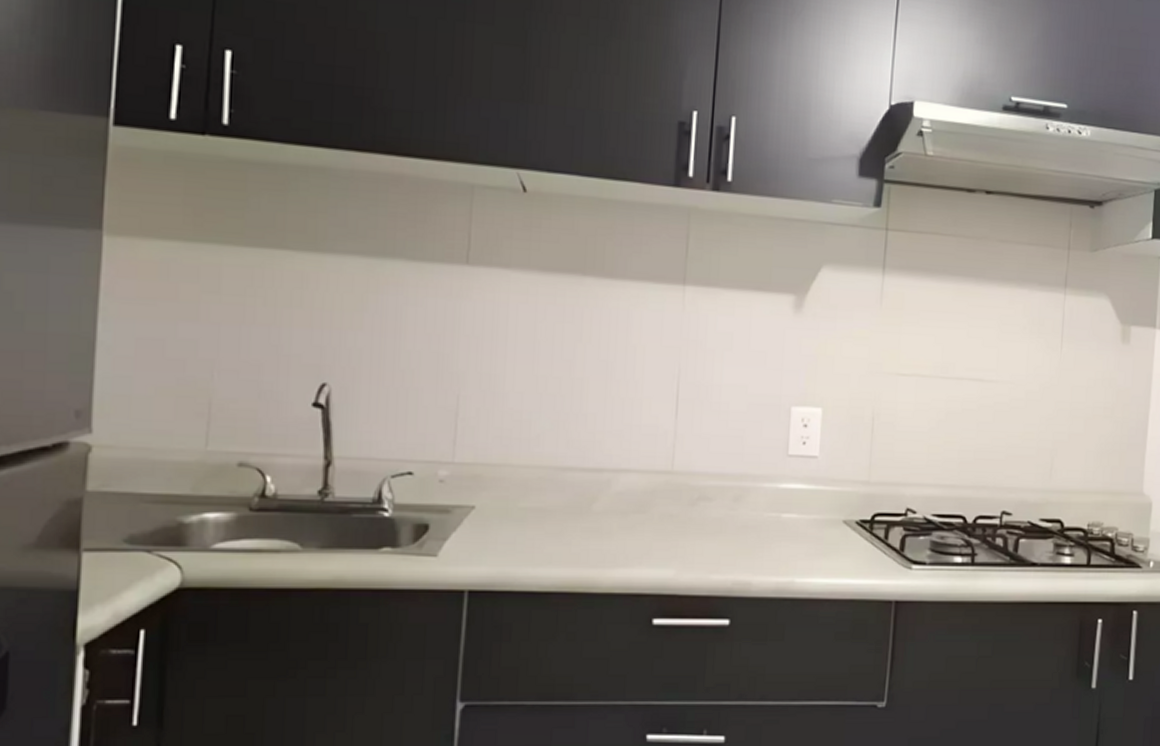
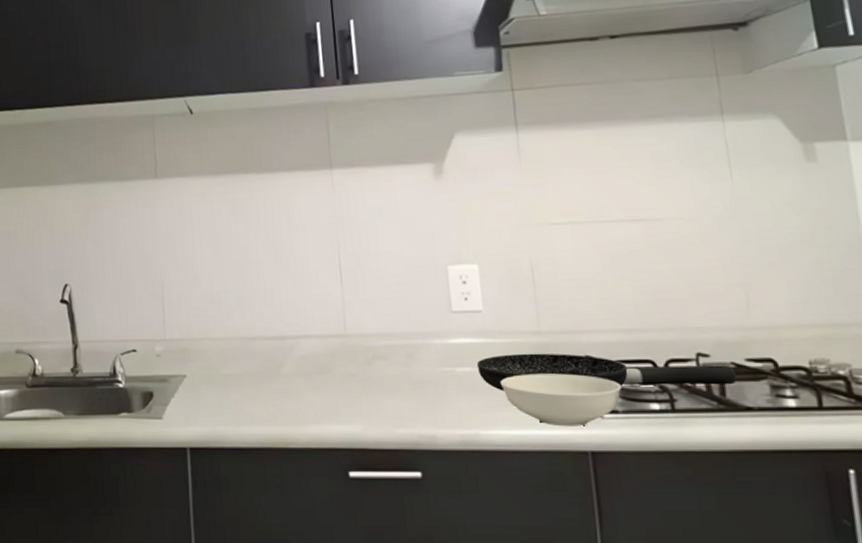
frying pan: none [803,502,1029,542] -> present [476,353,737,391]
bowl: none [823,523,932,577] -> present [500,373,621,427]

